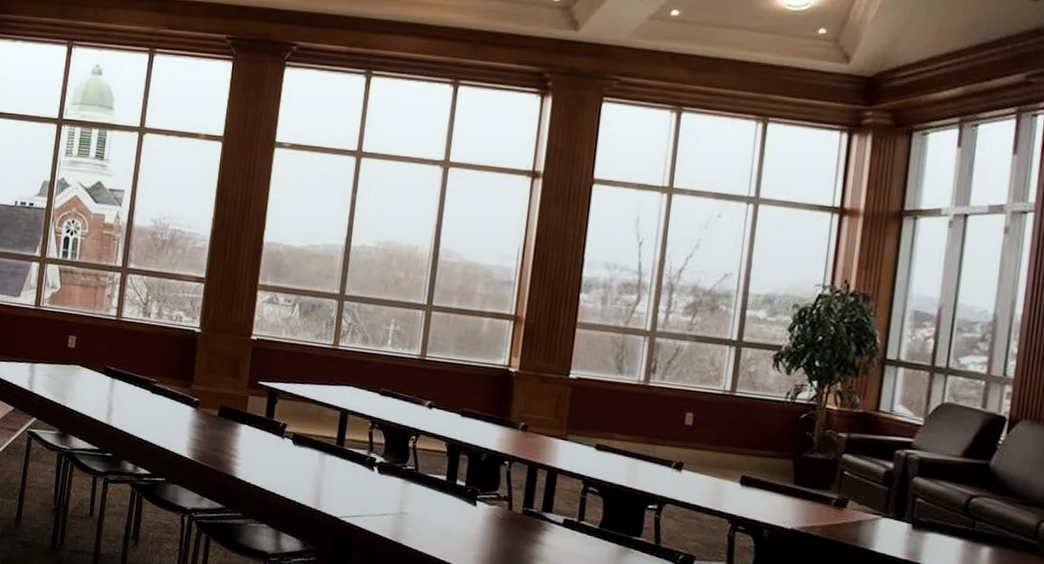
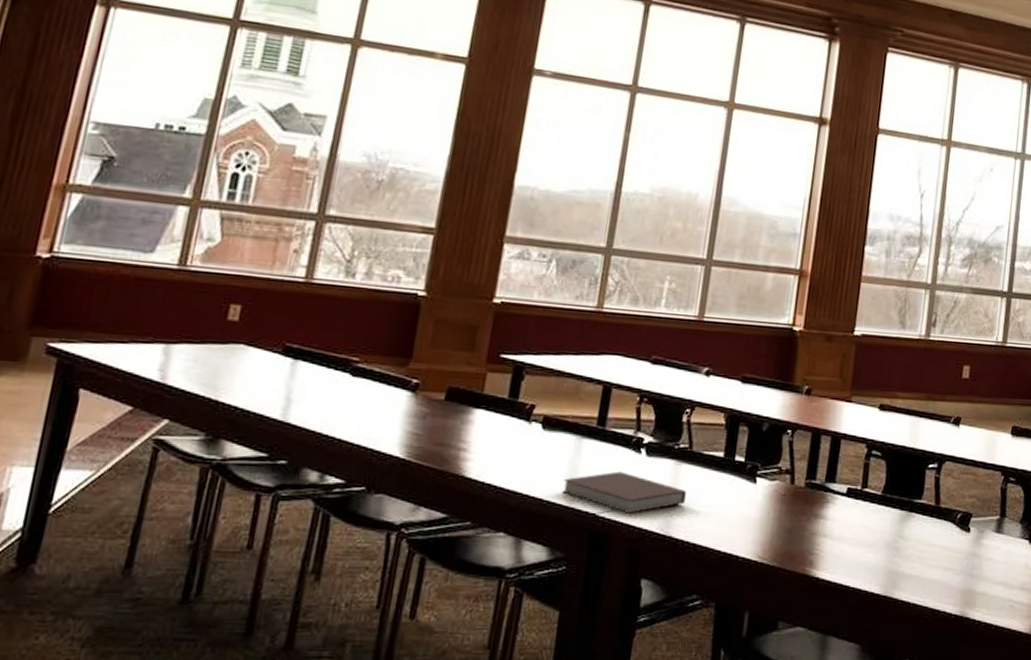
notebook: none [310,484,414,521] -> present [562,471,686,514]

